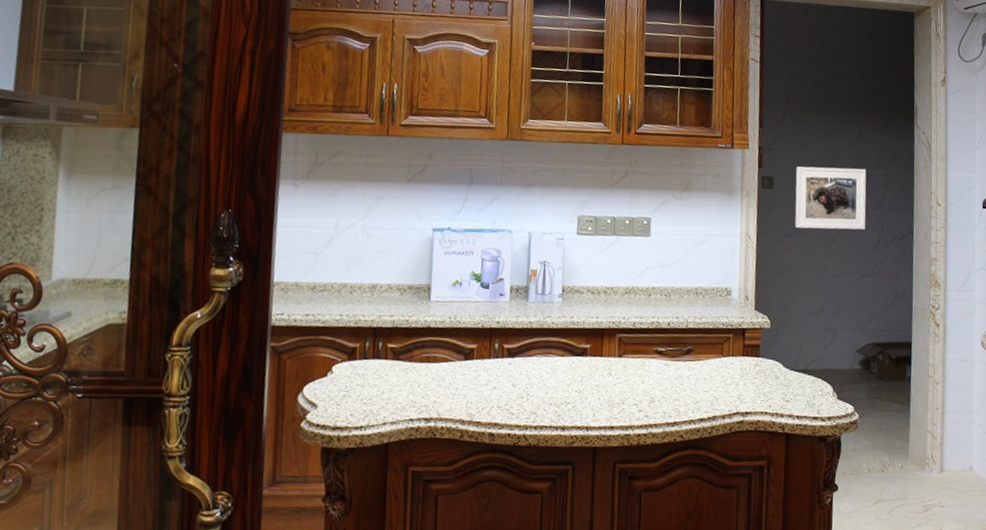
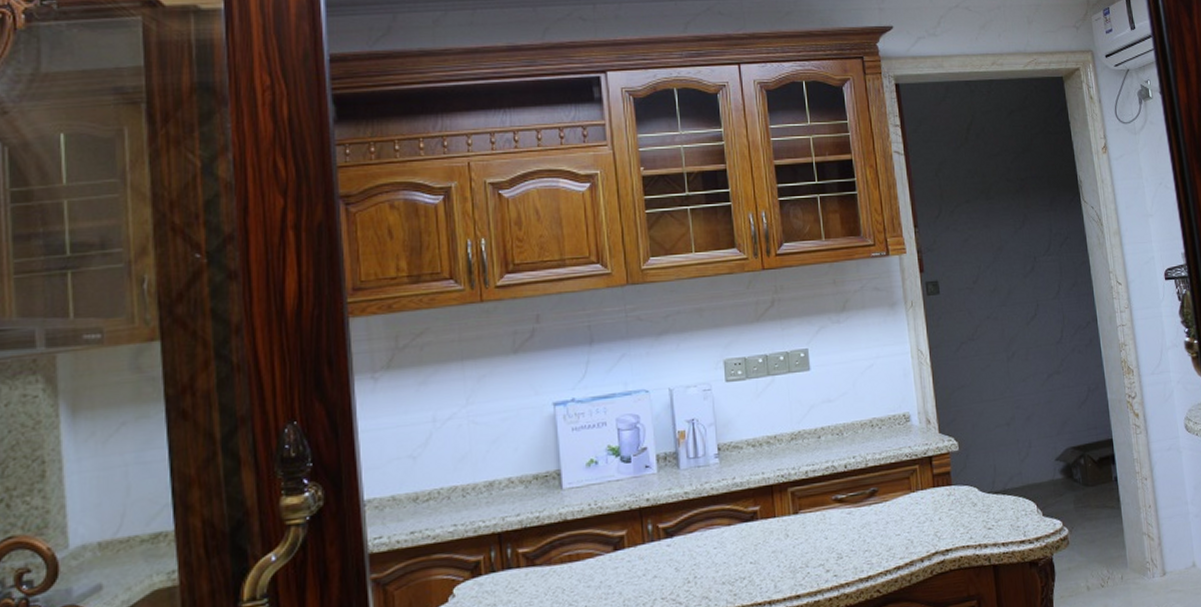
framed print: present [794,166,867,230] -> none [961,256,1046,333]

